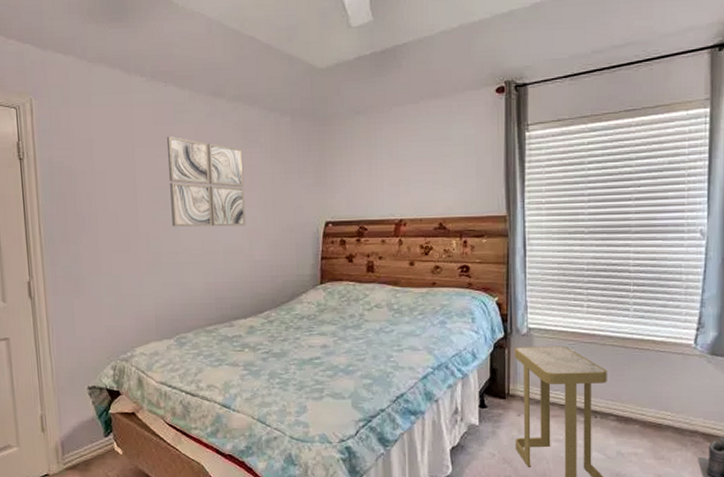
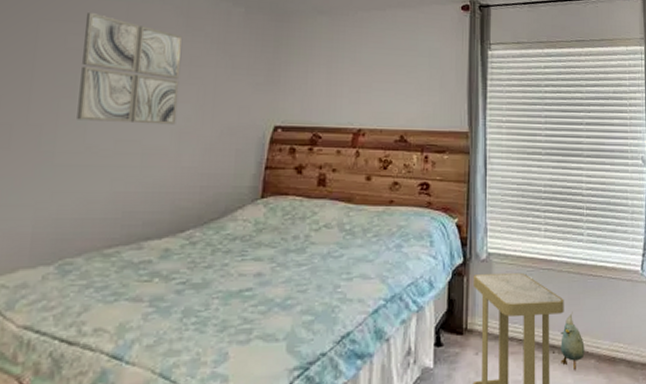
plush toy: none [603,382,629,433] -> present [560,312,585,370]

